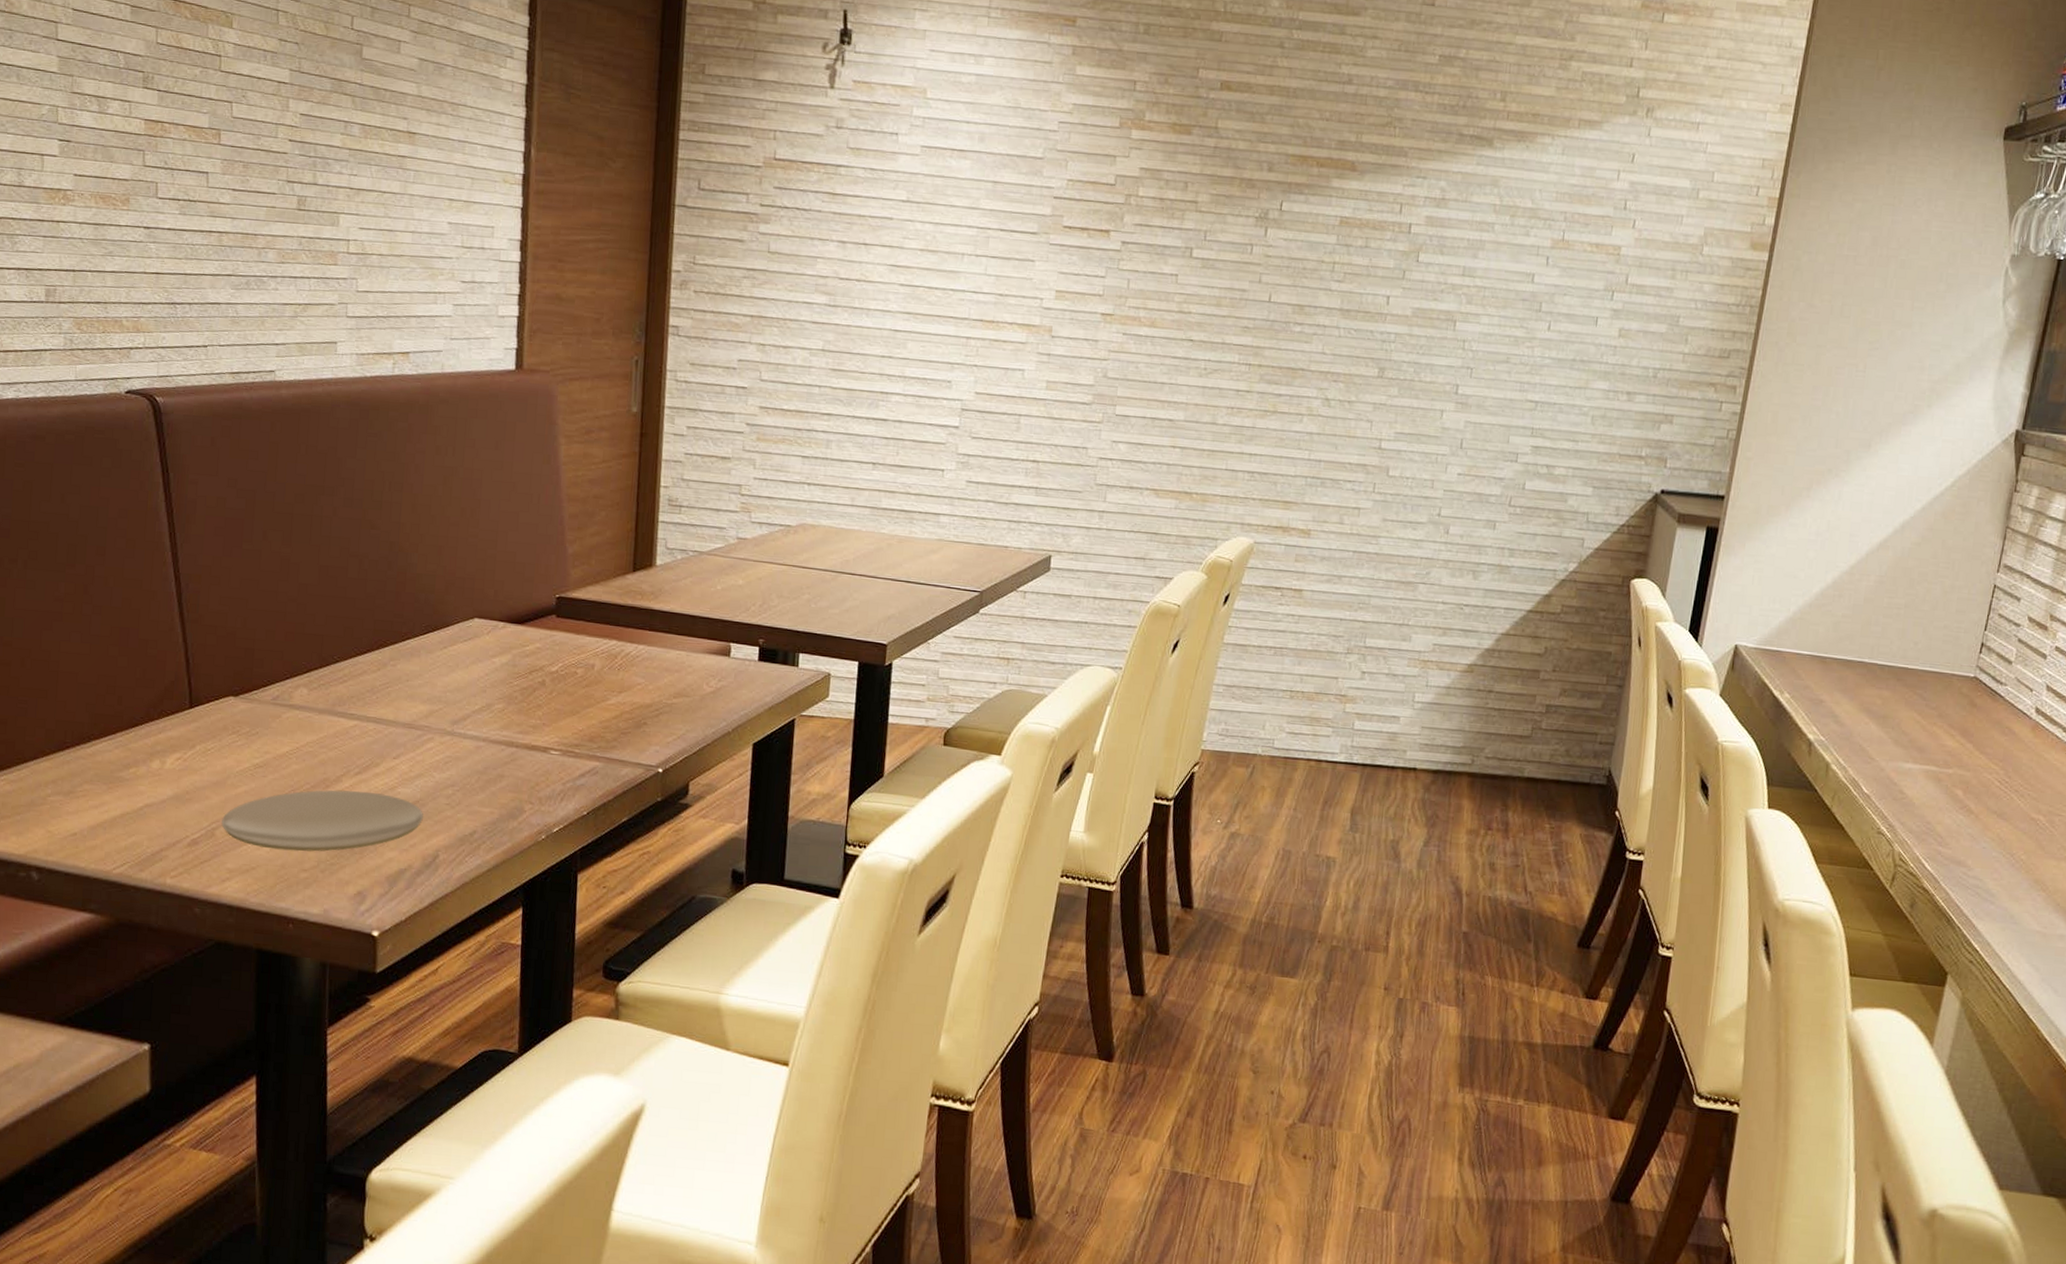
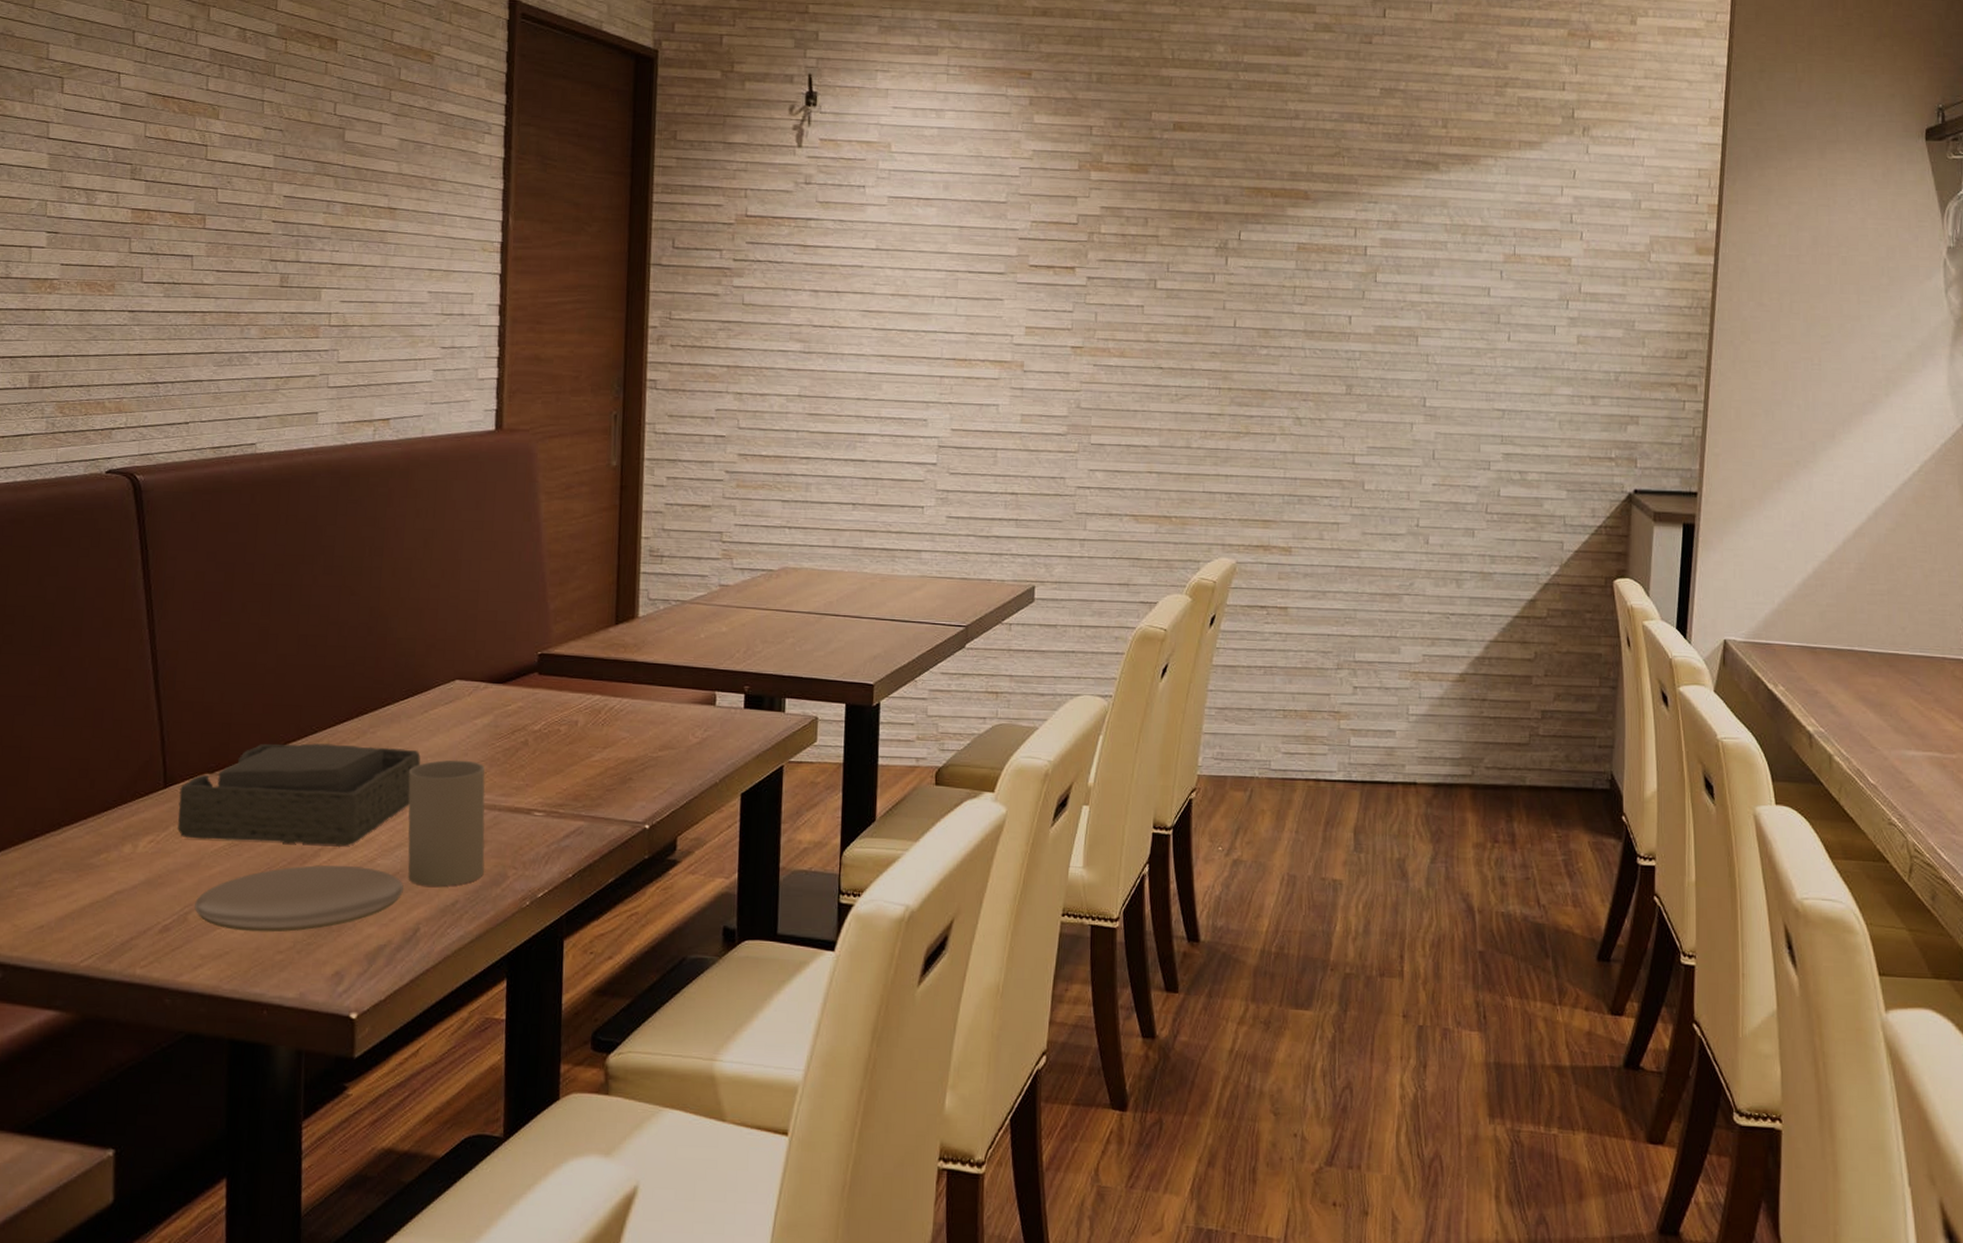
napkin holder: none [203,670,440,773] -> present [177,743,421,846]
cup: none [427,696,503,817] -> present [408,760,485,887]

